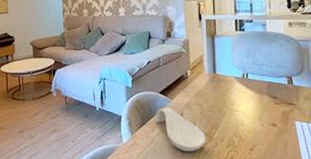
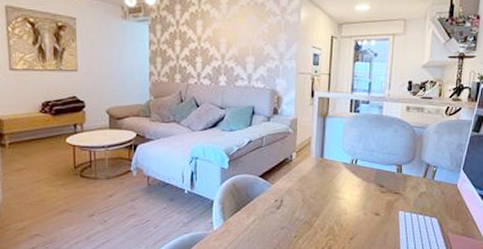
spoon rest: present [154,108,206,151] -> none [251,193,306,240]

